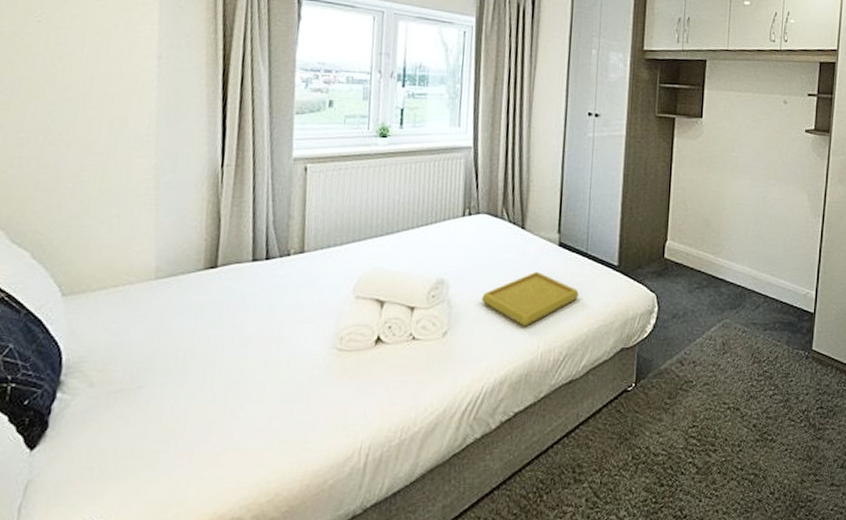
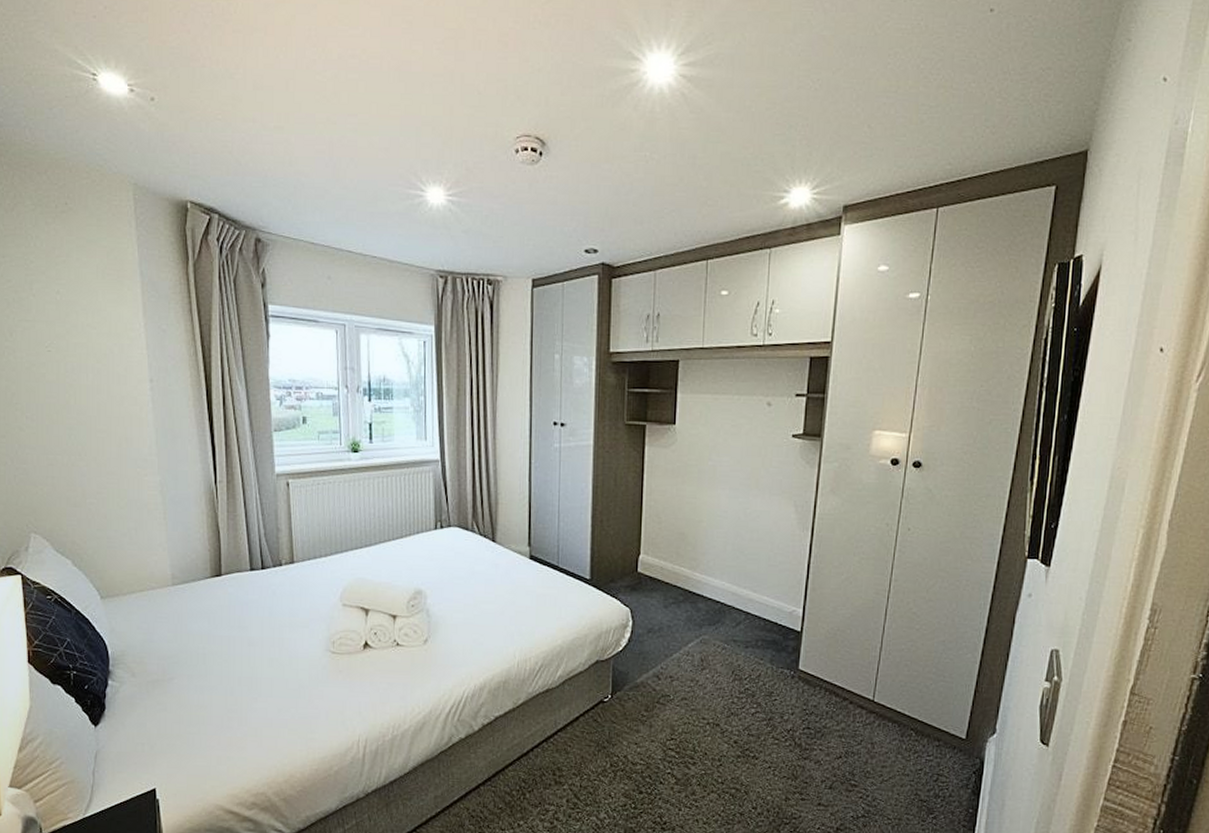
serving tray: present [481,271,579,327] -> none [457,583,552,637]

